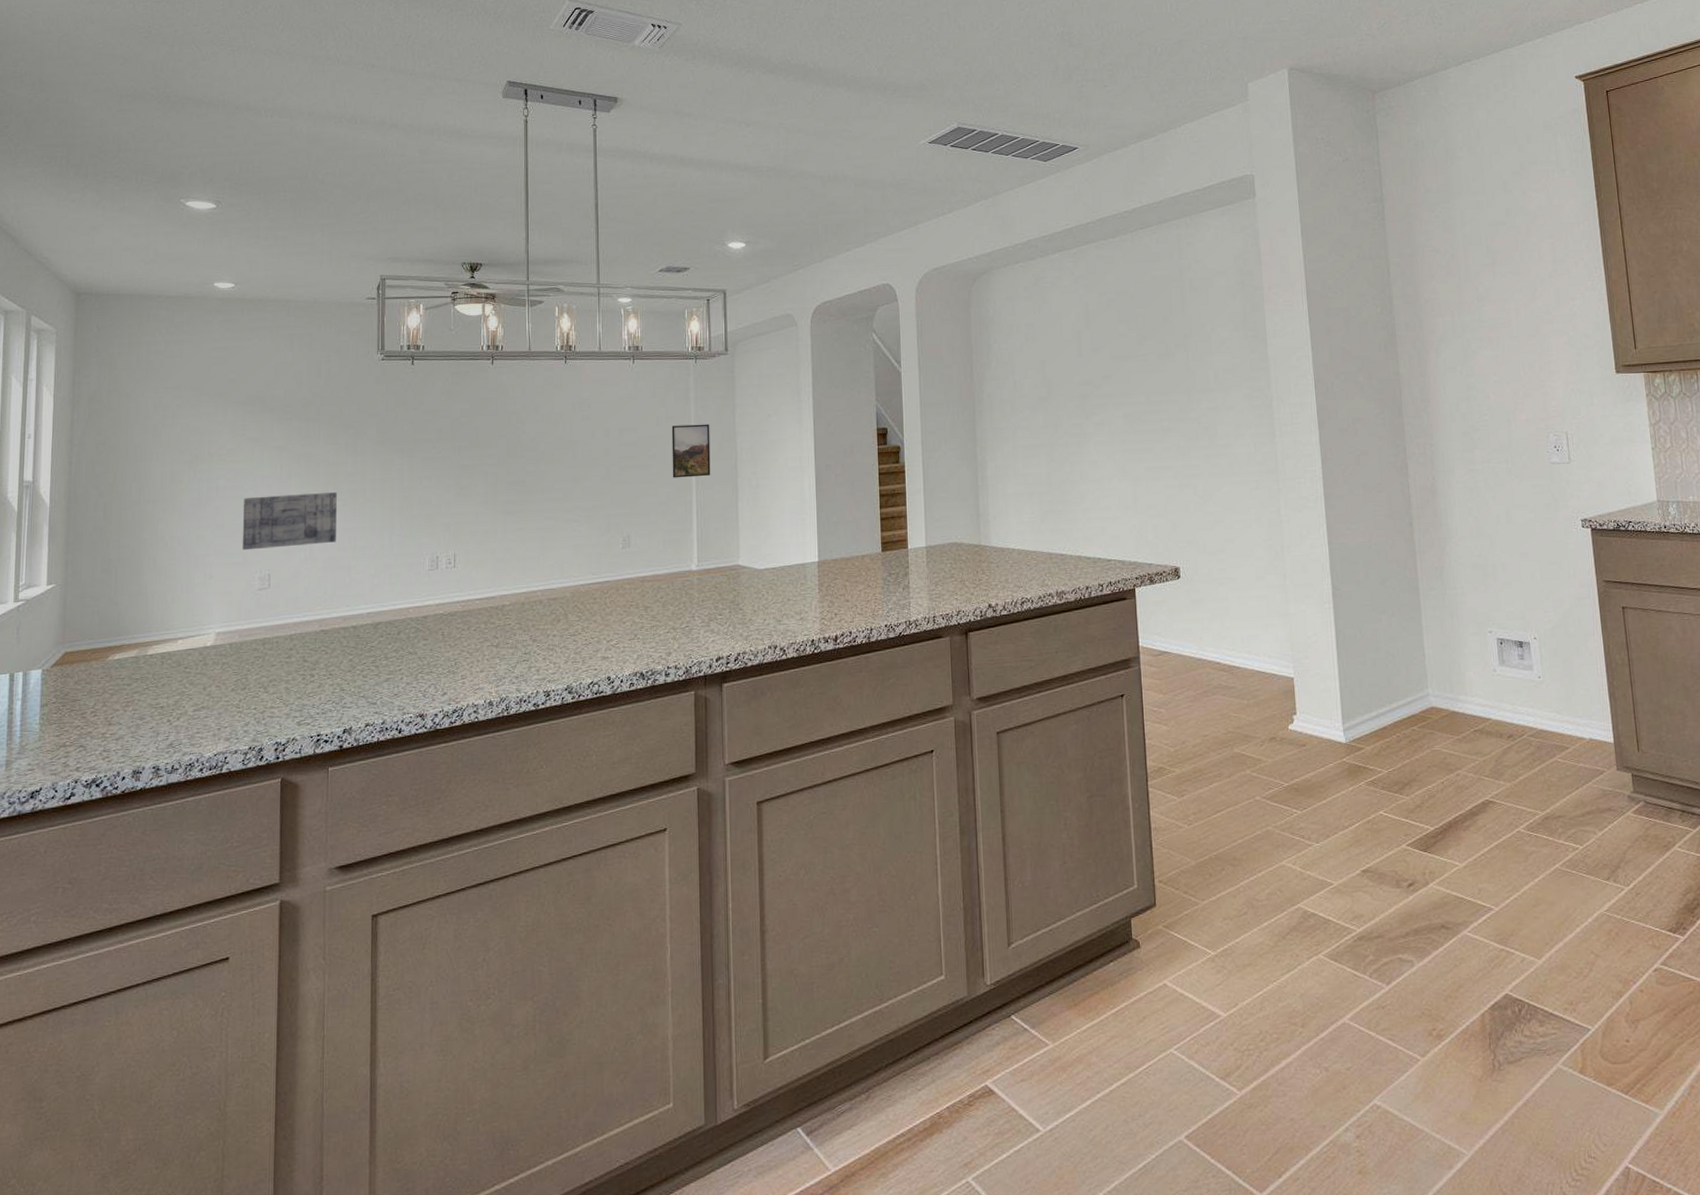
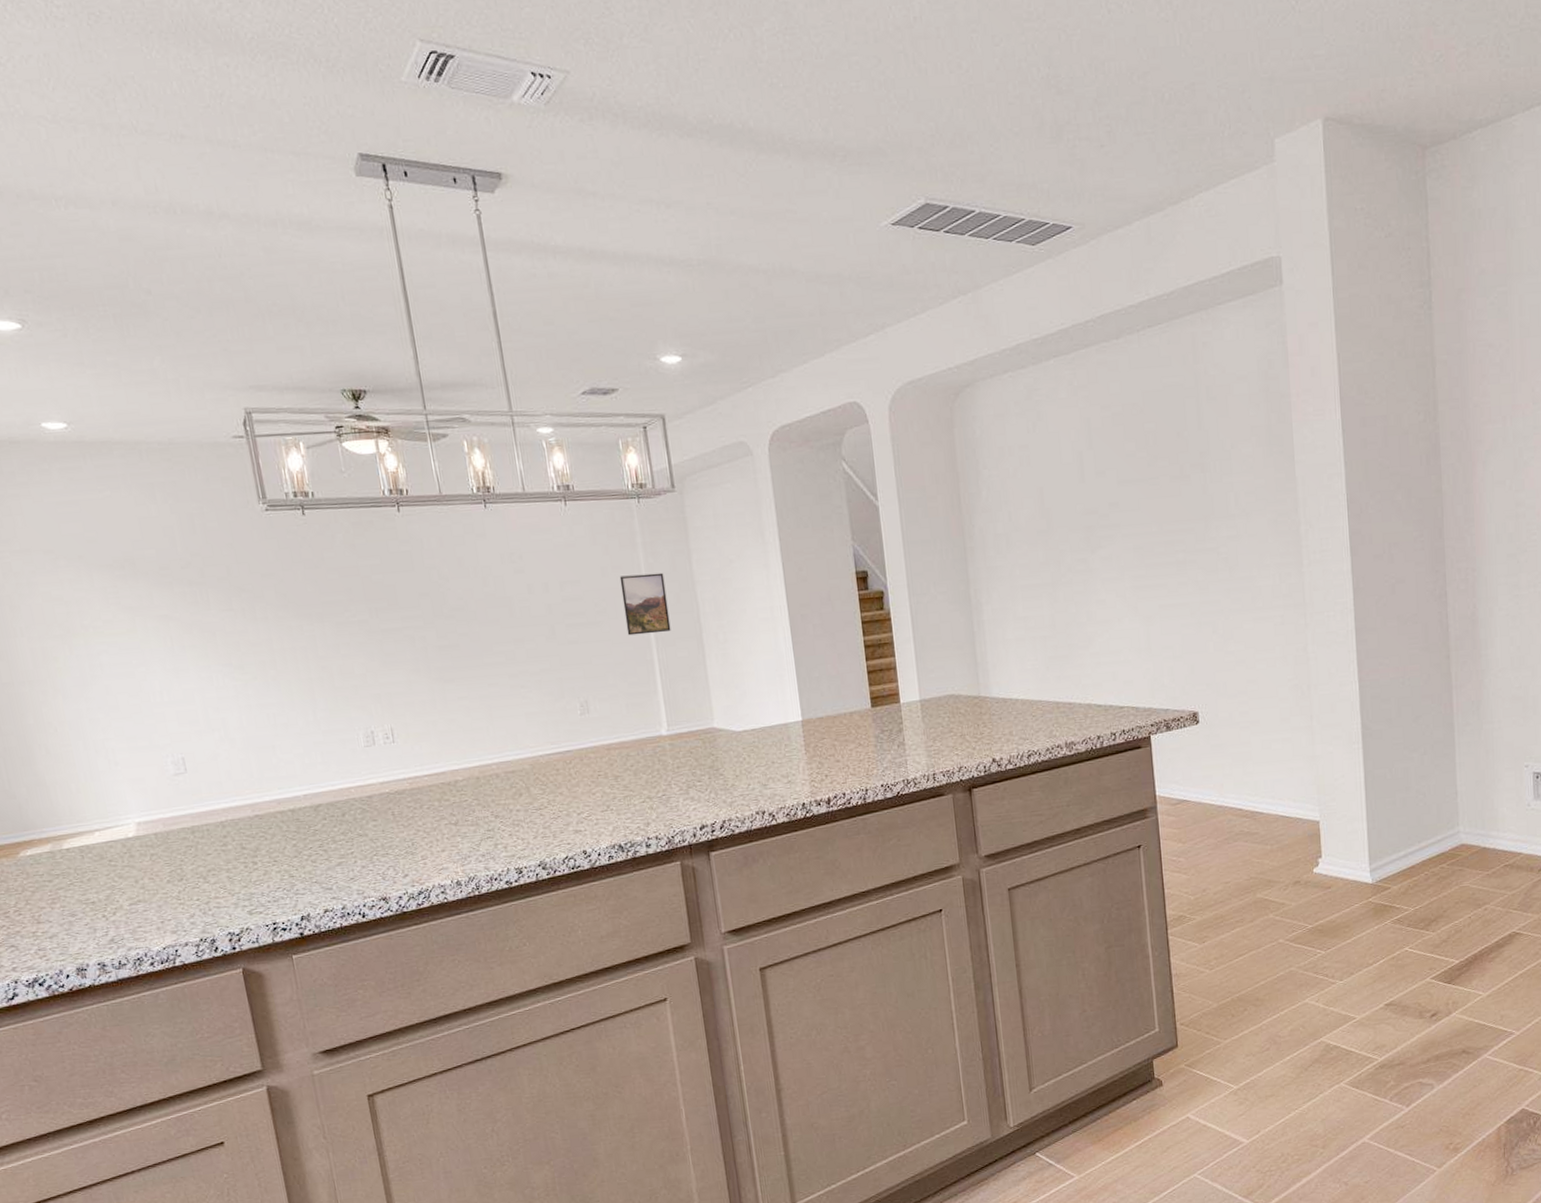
wall art: present [242,492,337,551] -> none [135,665,253,733]

